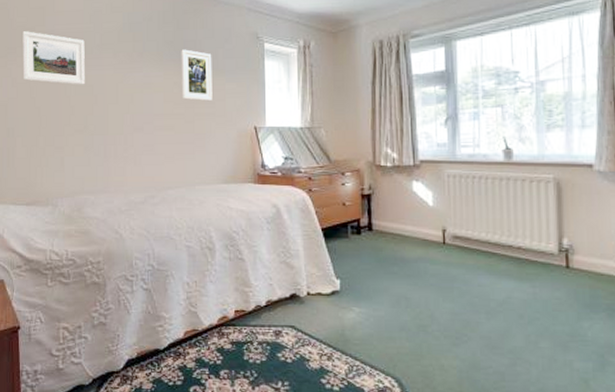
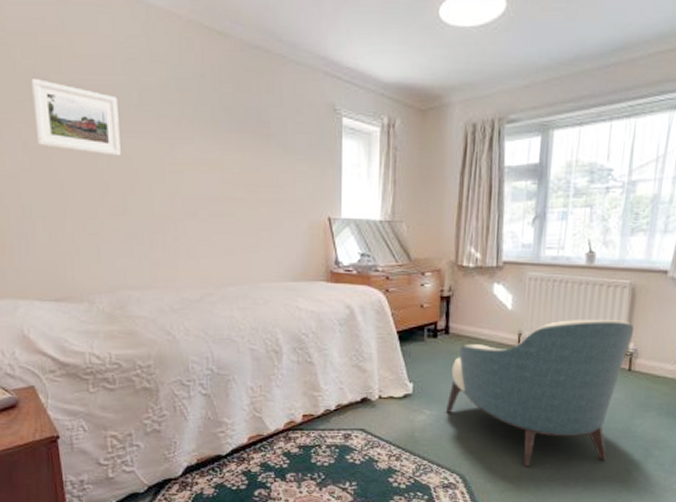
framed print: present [181,49,213,101] -> none [242,118,280,184]
armchair: none [375,214,566,372] -> present [446,319,634,467]

